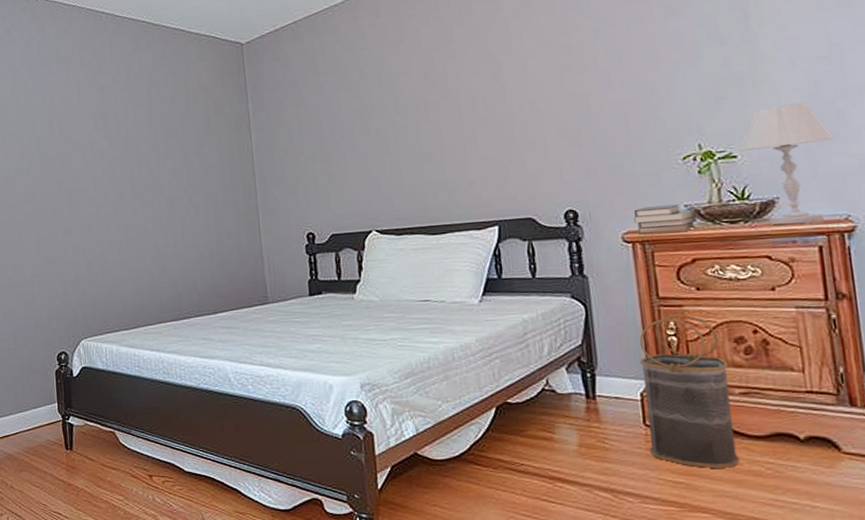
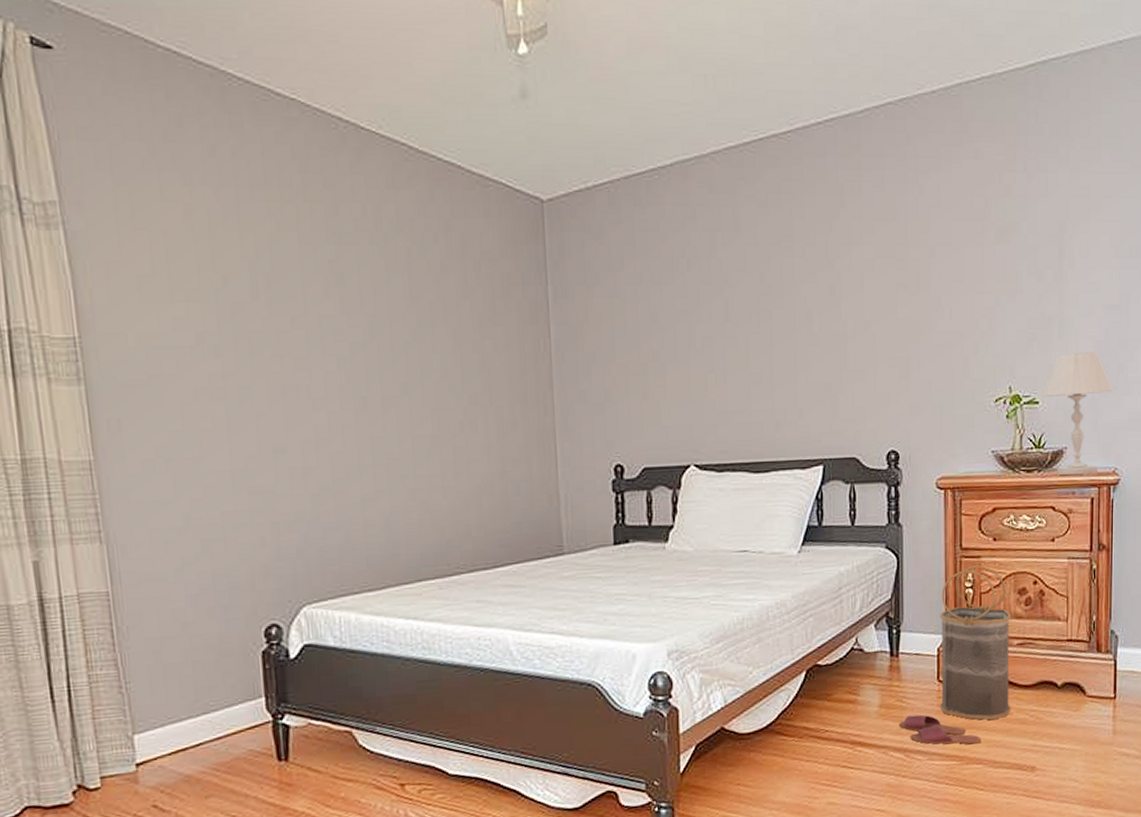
slippers: none [603,457,705,492] -> present [899,714,981,745]
books: present [634,204,698,234] -> none [948,450,1002,480]

